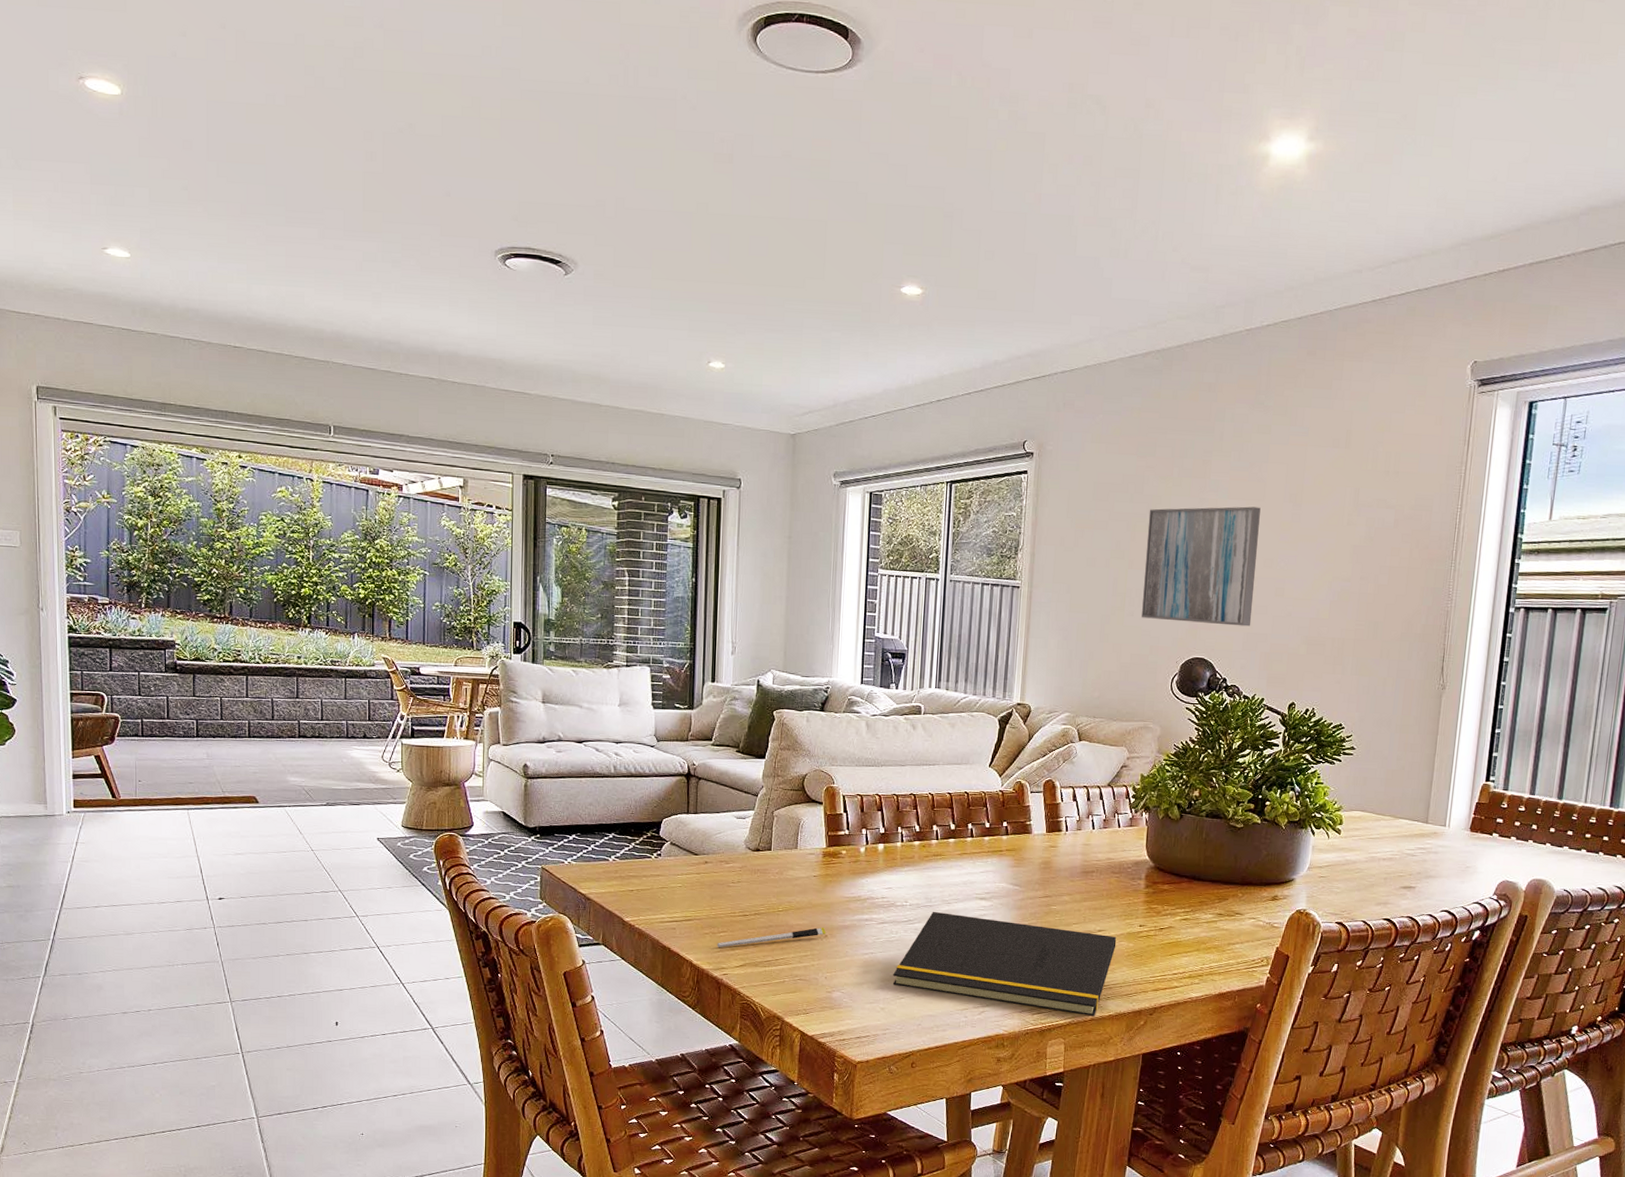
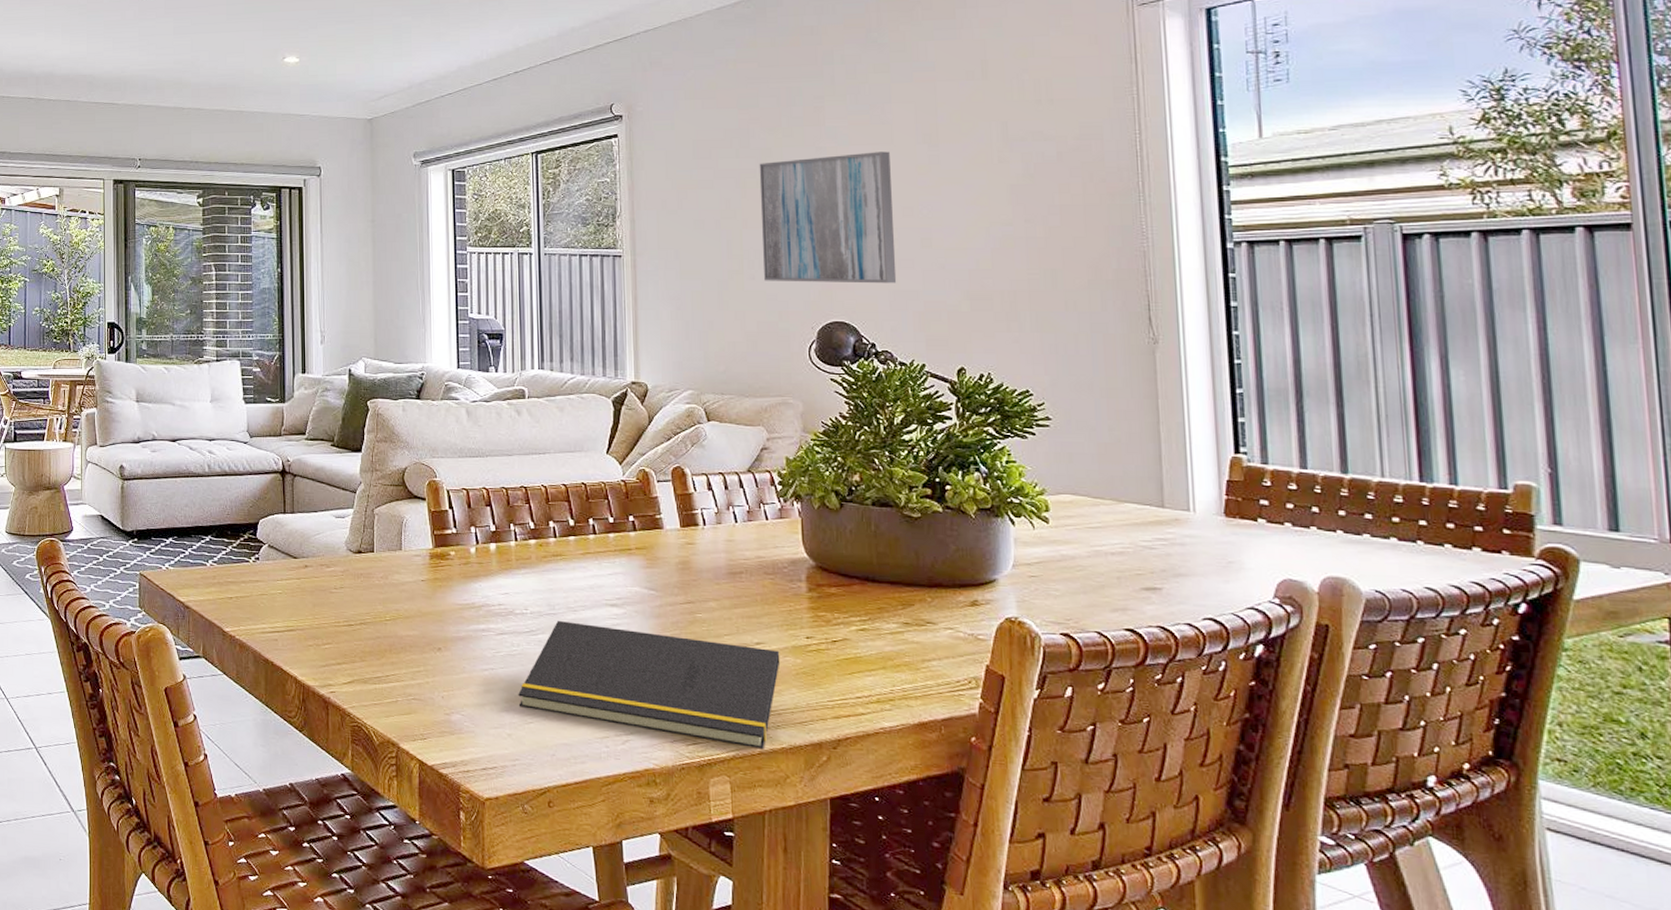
pen: present [717,927,827,948] -> none [322,638,440,662]

